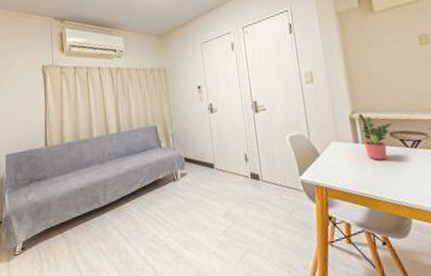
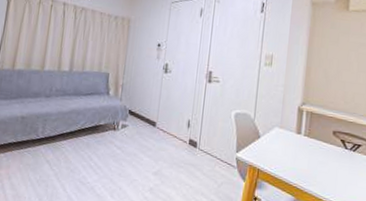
potted plant: present [358,113,392,160] -> none [305,106,337,156]

